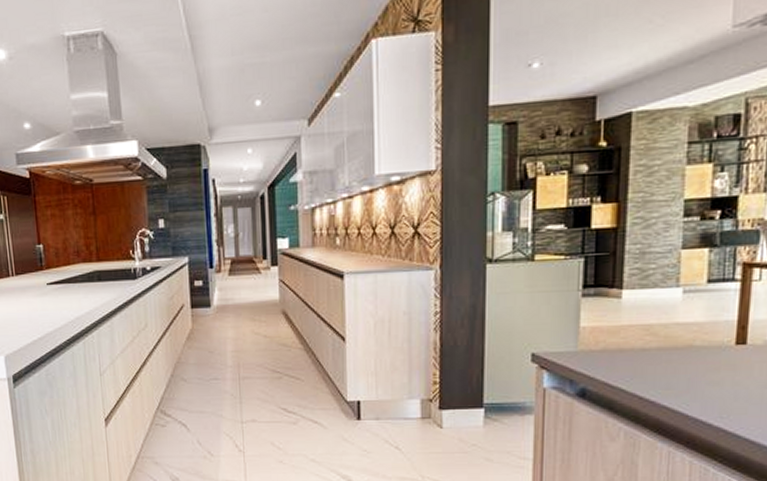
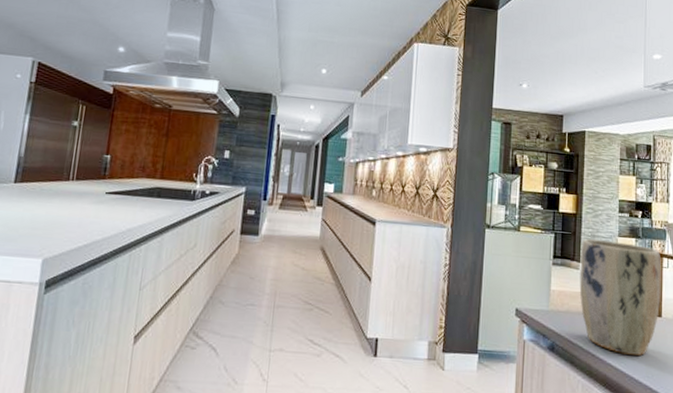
plant pot: none [621,255,749,393] -> present [579,238,661,356]

